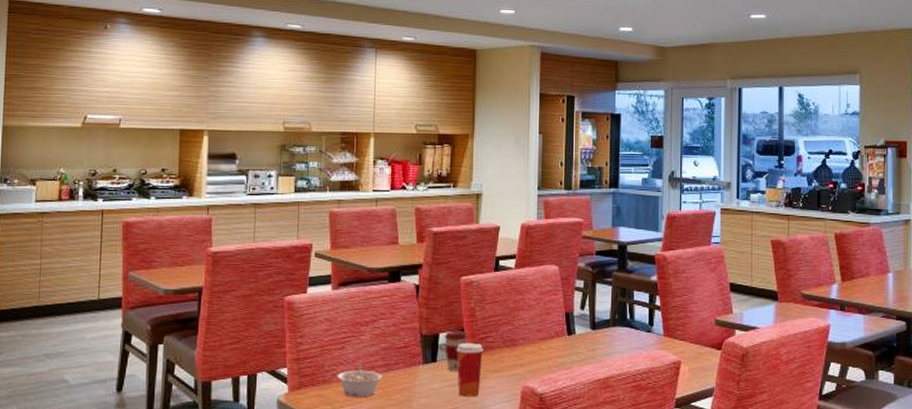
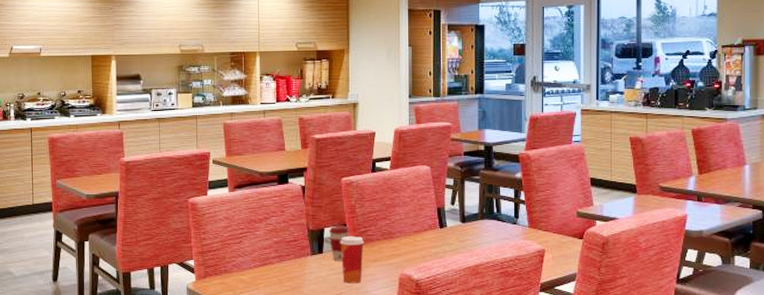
legume: present [337,365,383,397] -> none [237,256,276,285]

